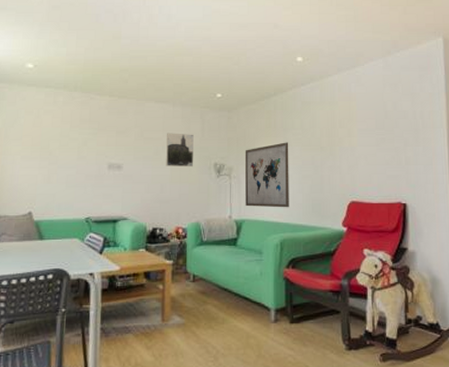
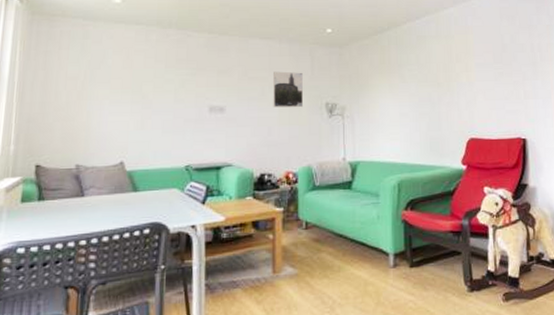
wall art: present [244,142,289,208] -> none [358,78,406,148]

